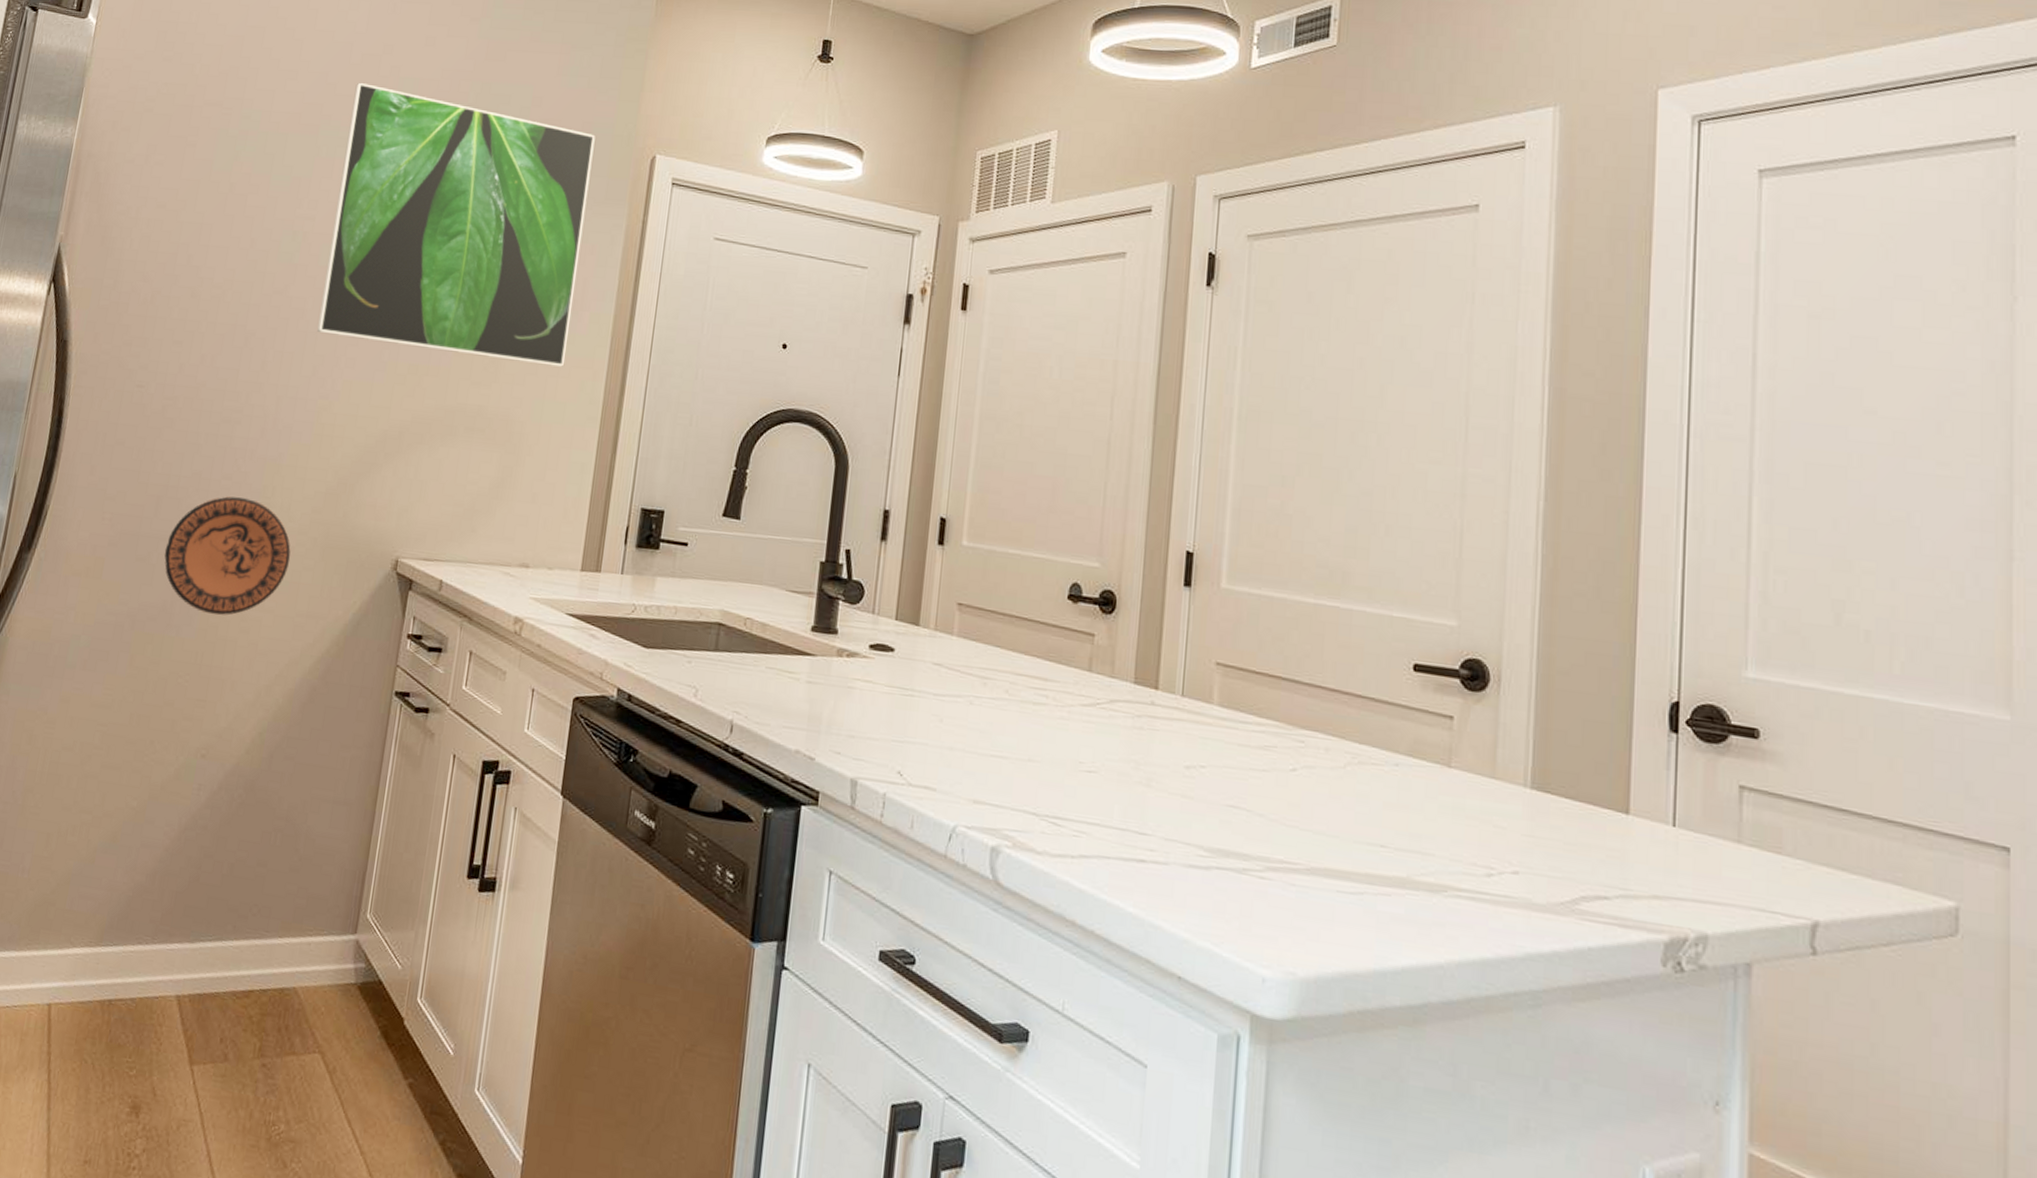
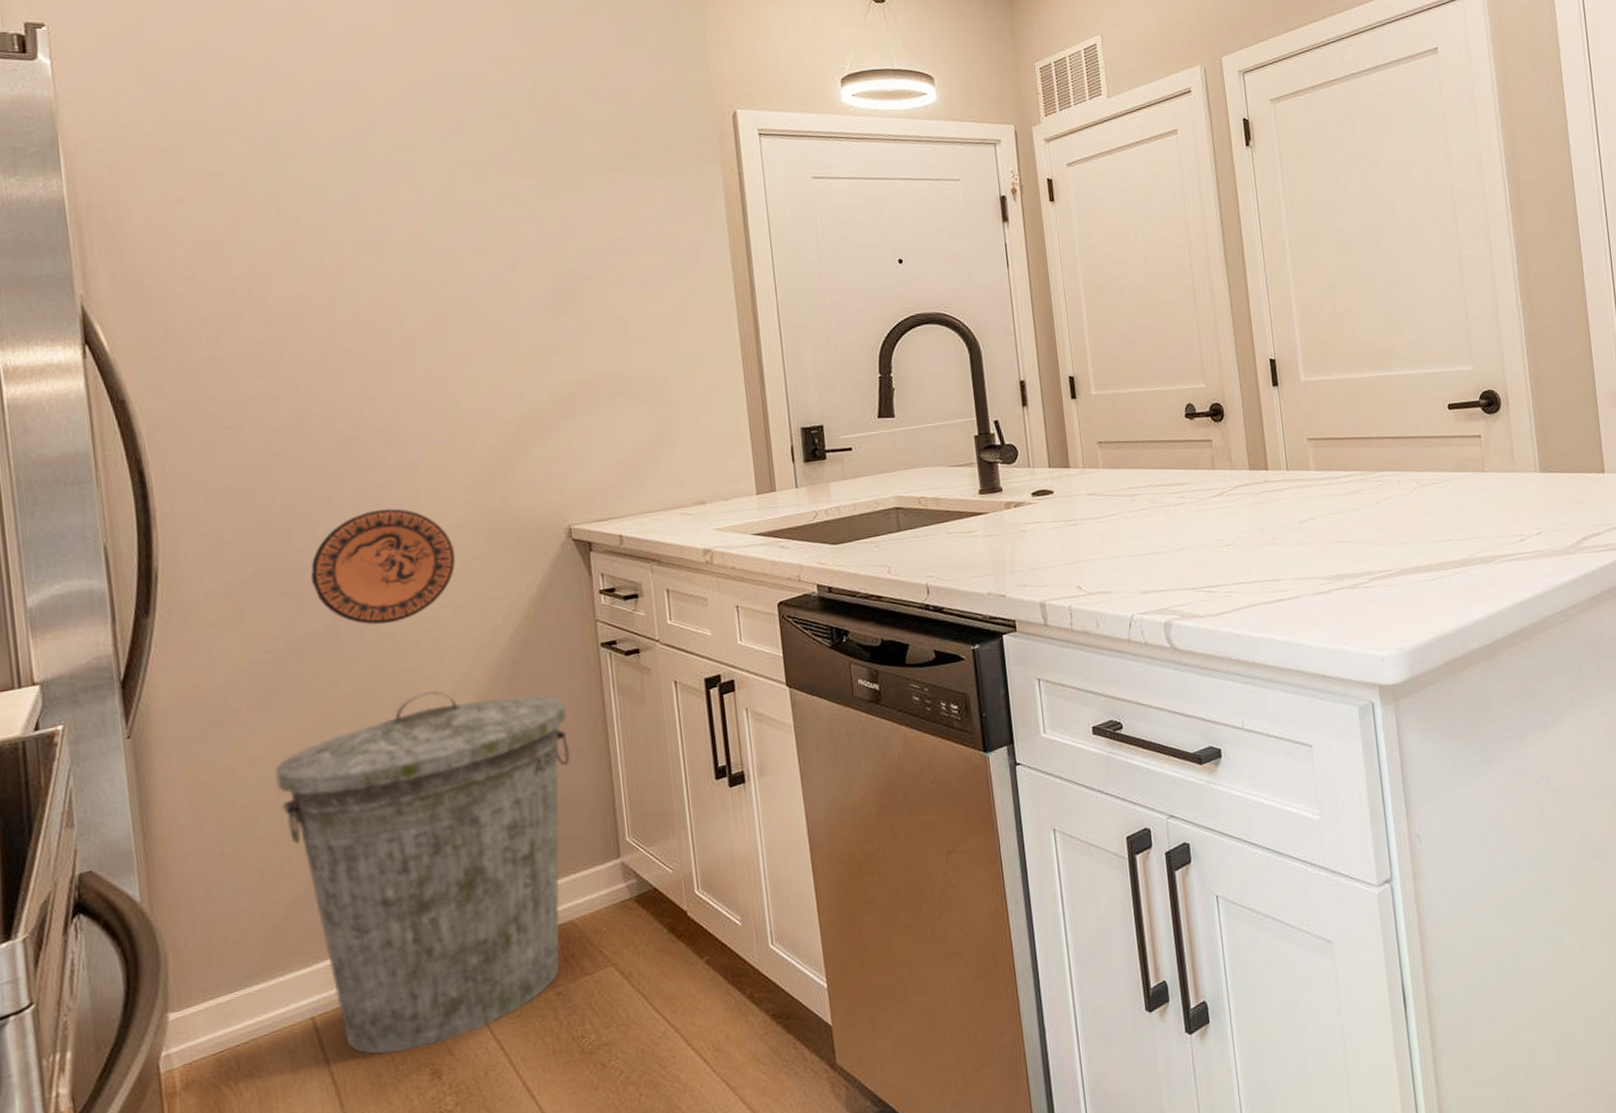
trash can: none [70,695,348,1076] -> present [275,691,571,1054]
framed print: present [317,82,595,367] -> none [395,84,693,337]

